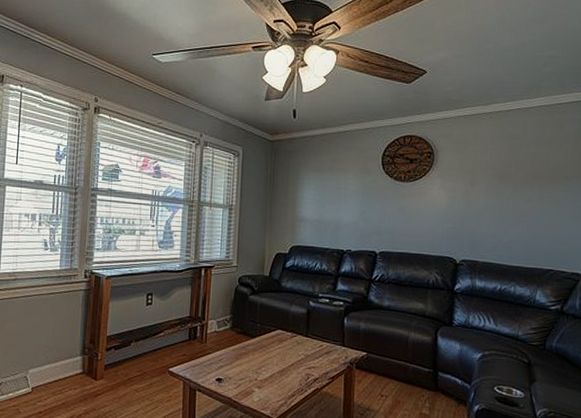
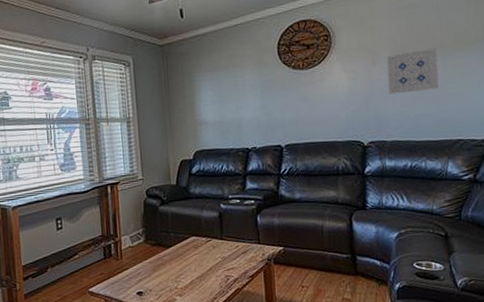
wall art: none [484,177,535,218] -> present [386,47,439,95]

